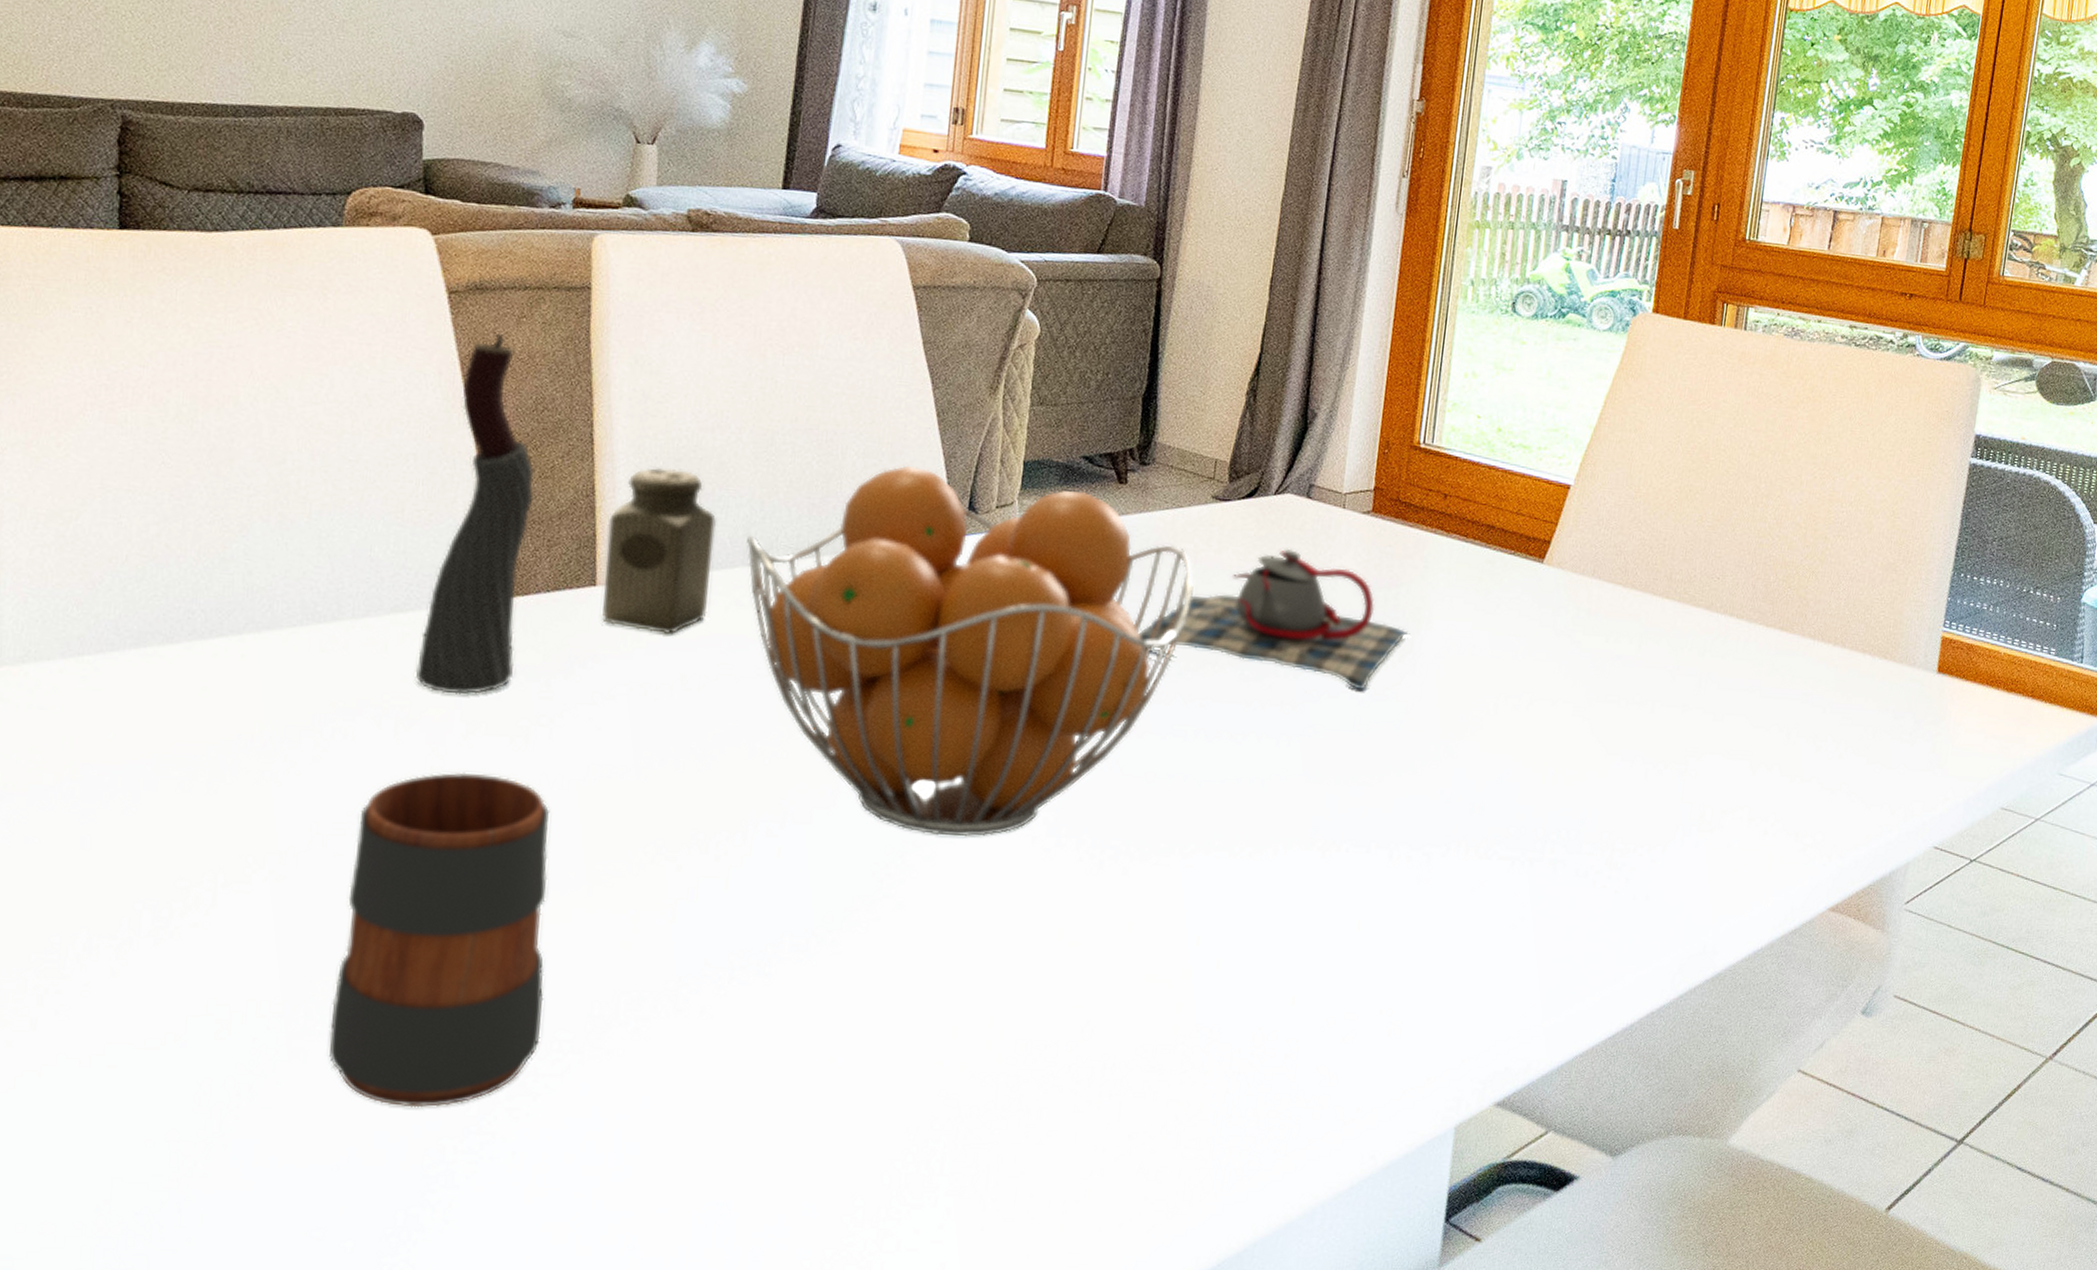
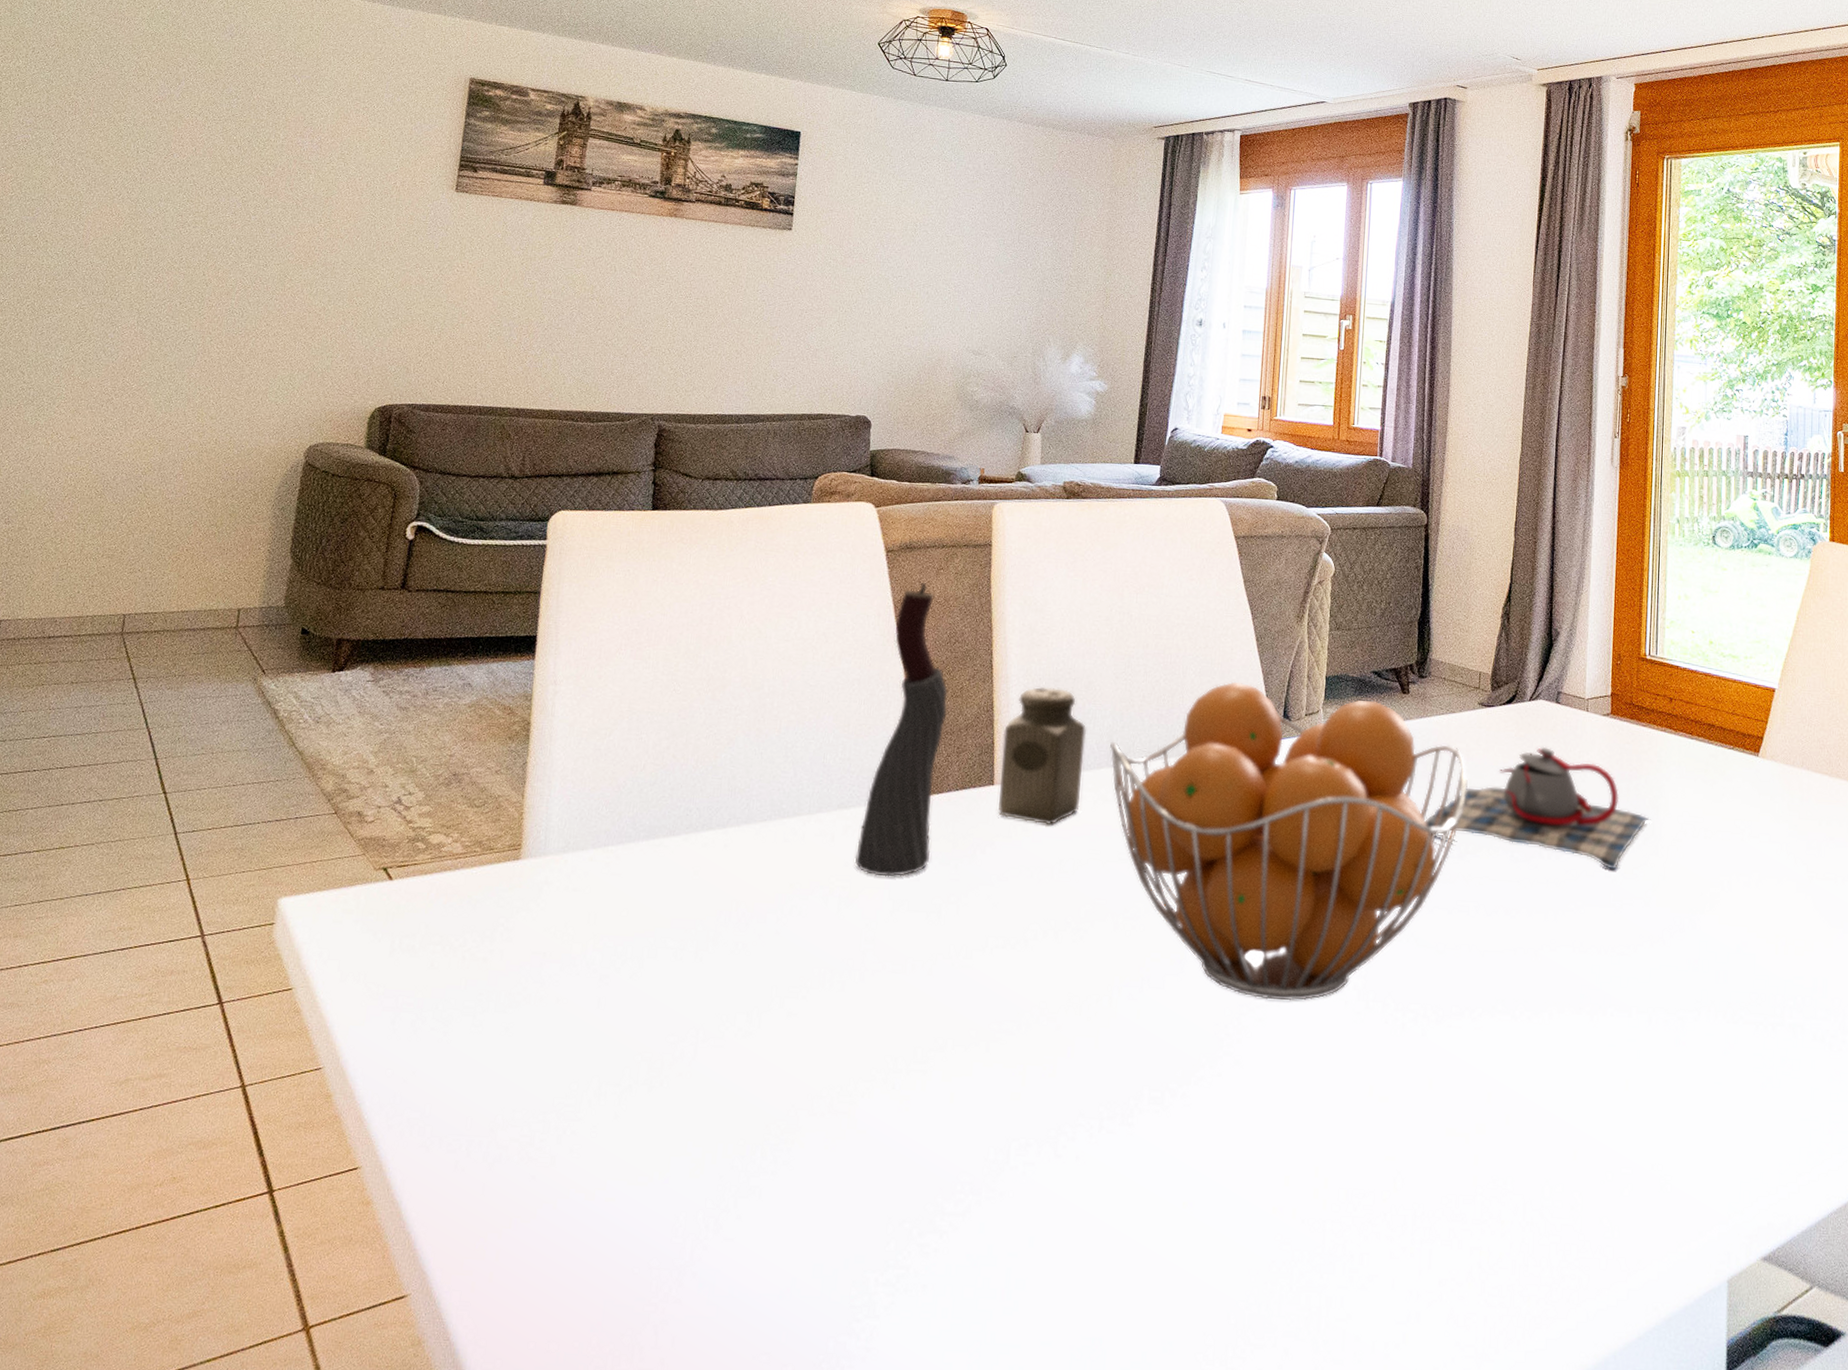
mug: present [328,772,551,1108] -> none [778,943,957,1242]

